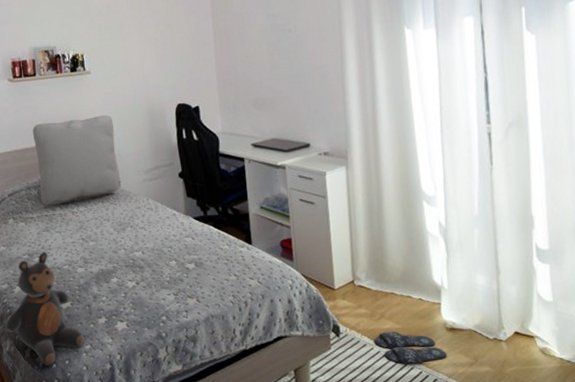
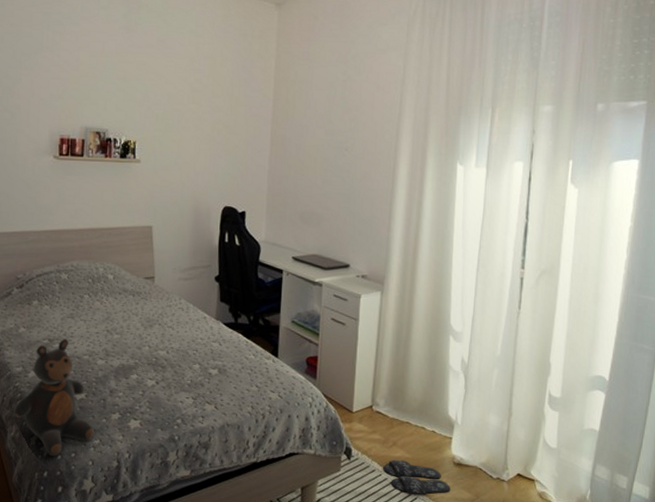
pillow: present [33,114,120,206] -> none [70,206,156,292]

